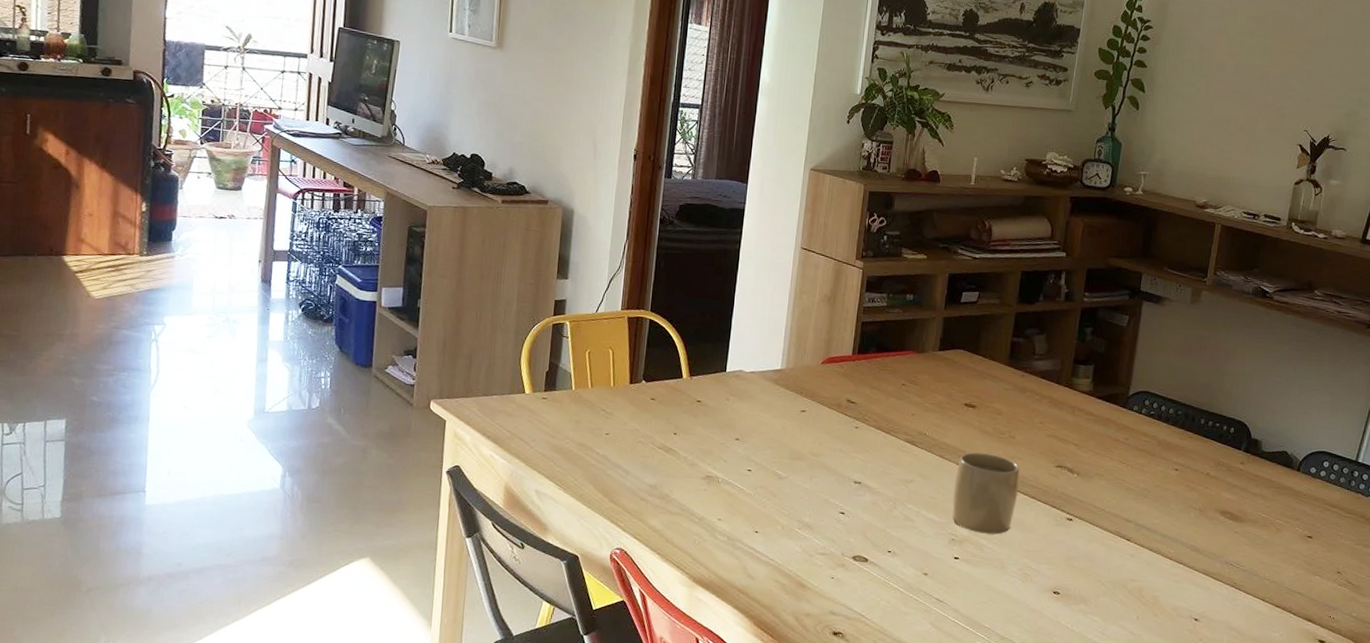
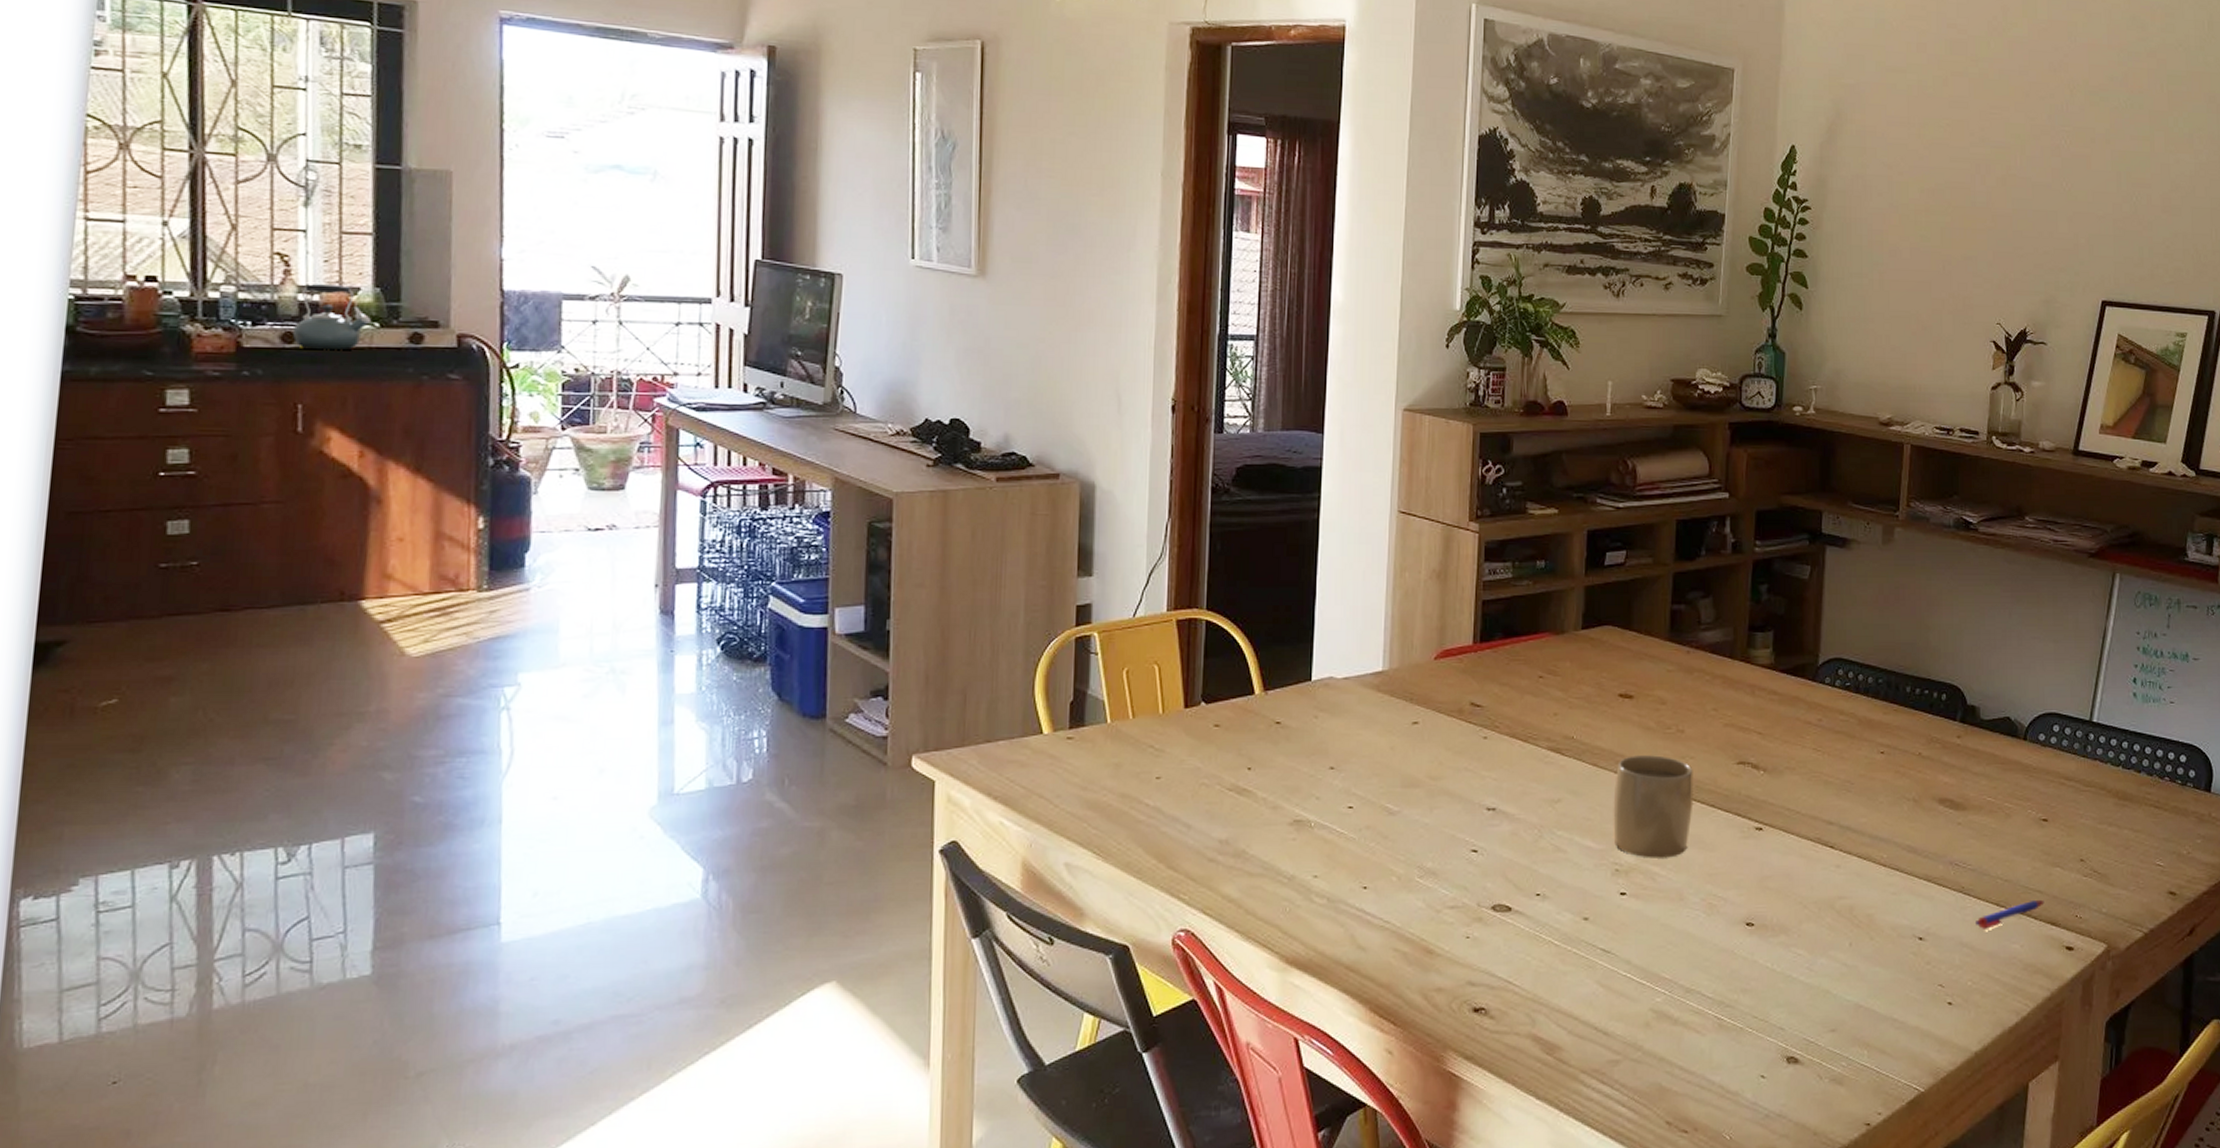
kettle: none [25,29,78,78] -> present [292,284,372,351]
pen: none [1243,600,1304,619] -> present [1976,899,2045,929]

